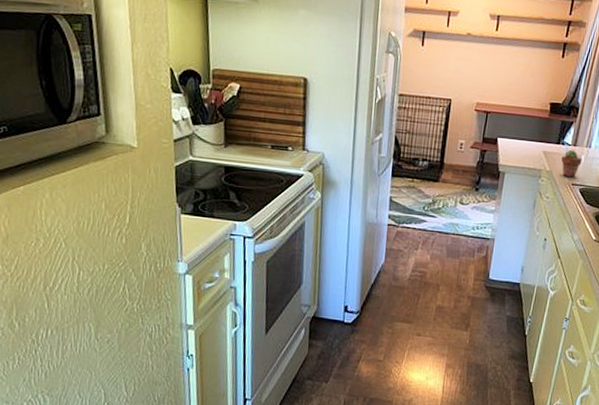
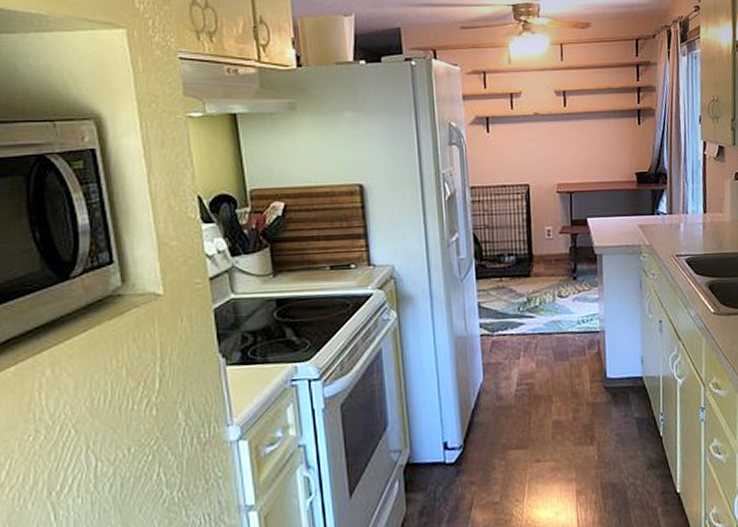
potted succulent: present [561,149,582,178] -> none [660,218,682,249]

